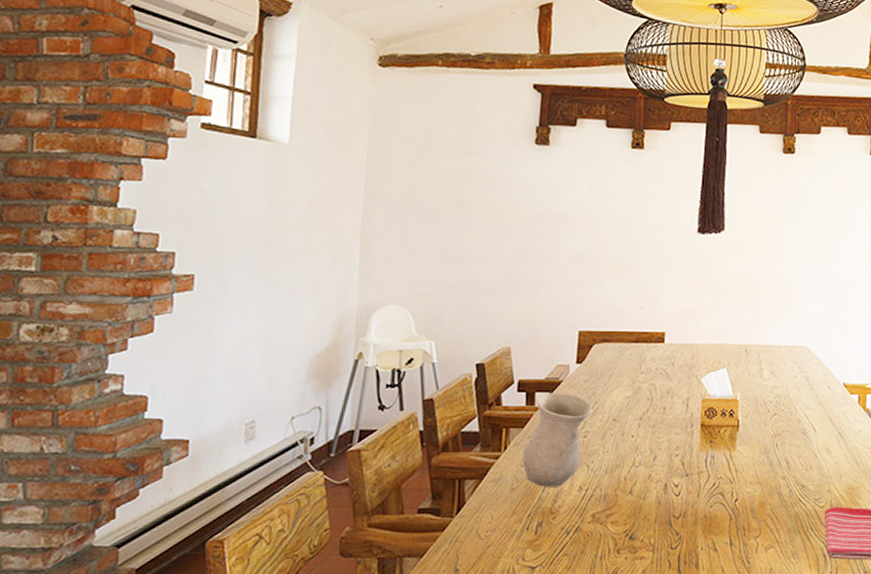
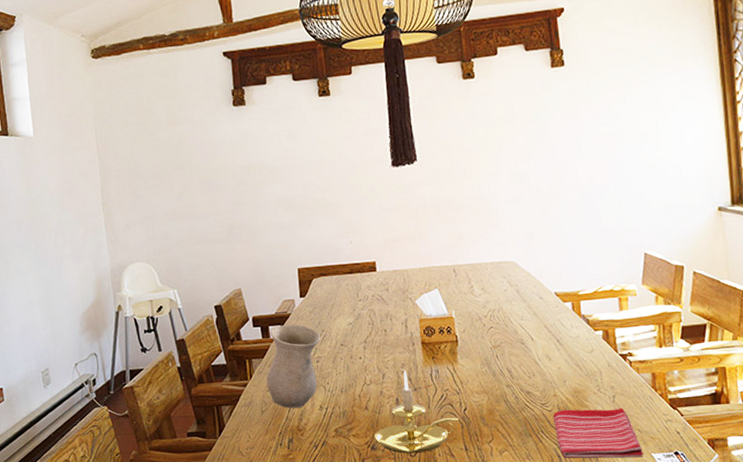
candle holder: none [635,452,728,545] -> present [374,369,459,453]

